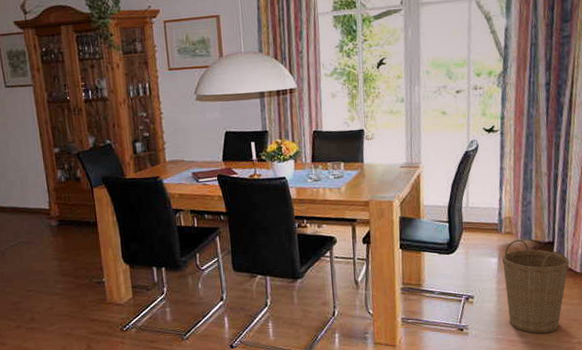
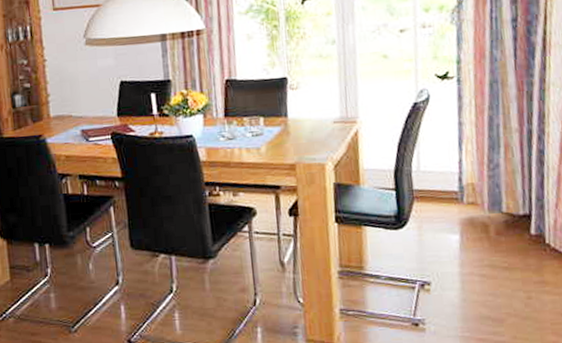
basket: present [502,239,570,334] -> none [465,211,553,331]

